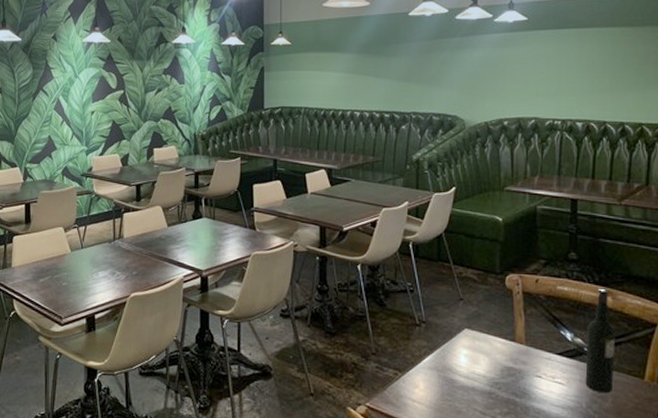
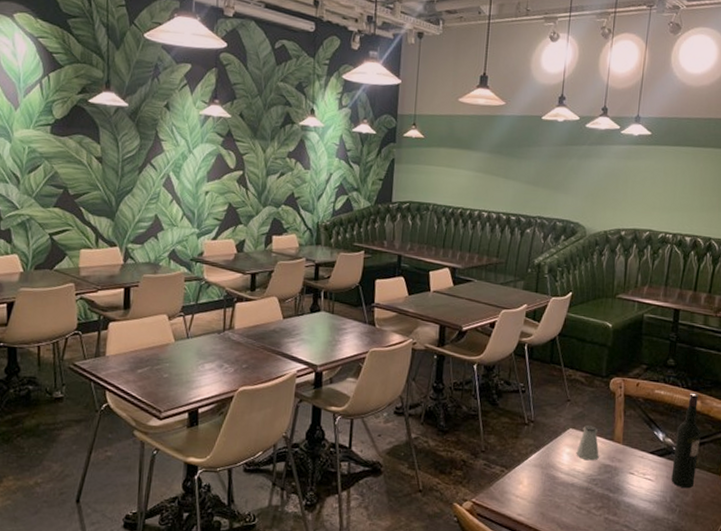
saltshaker: none [474,324,500,363] -> present [576,424,599,461]

